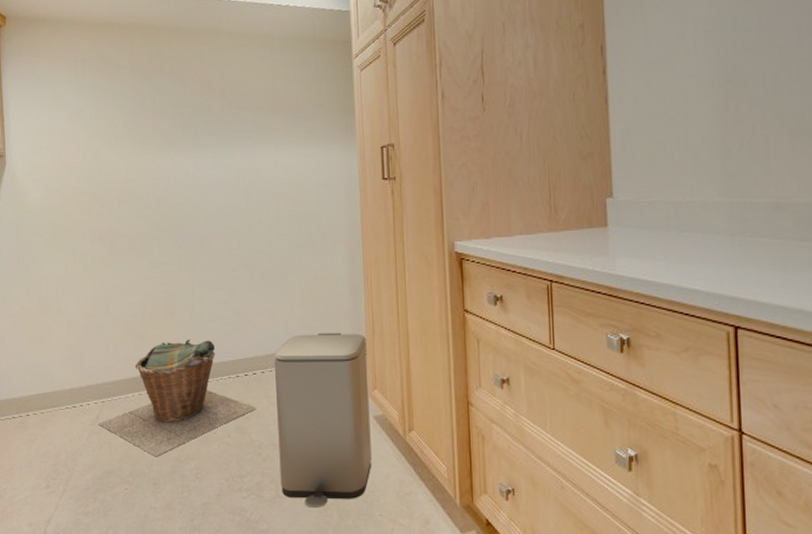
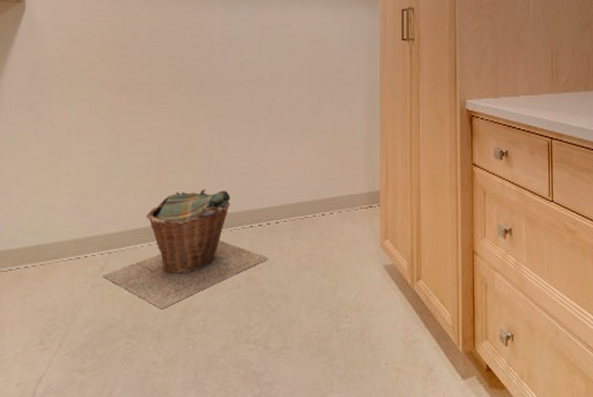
pedal bin: present [273,332,372,509] -> none [289,184,380,359]

